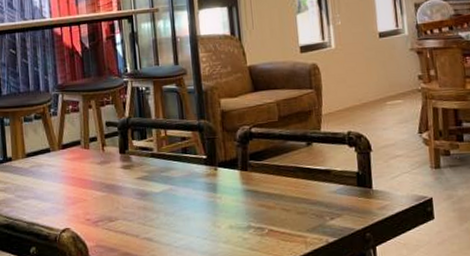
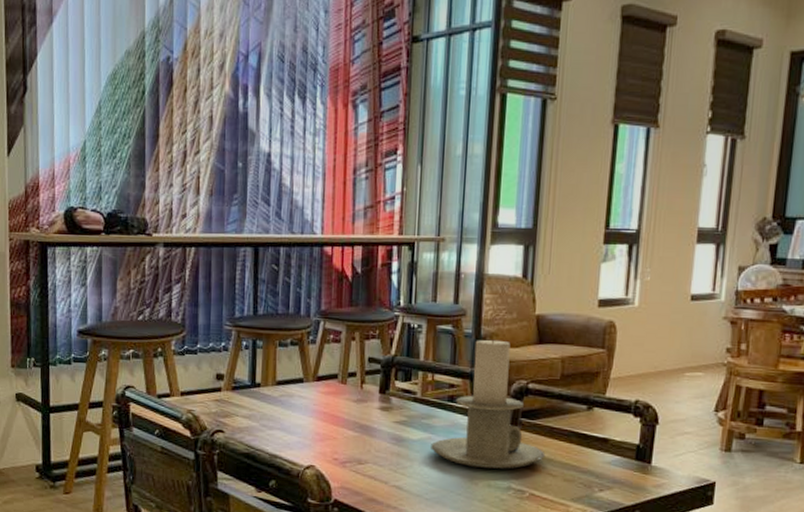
candle holder: none [173,93,277,212] -> present [431,340,546,469]

